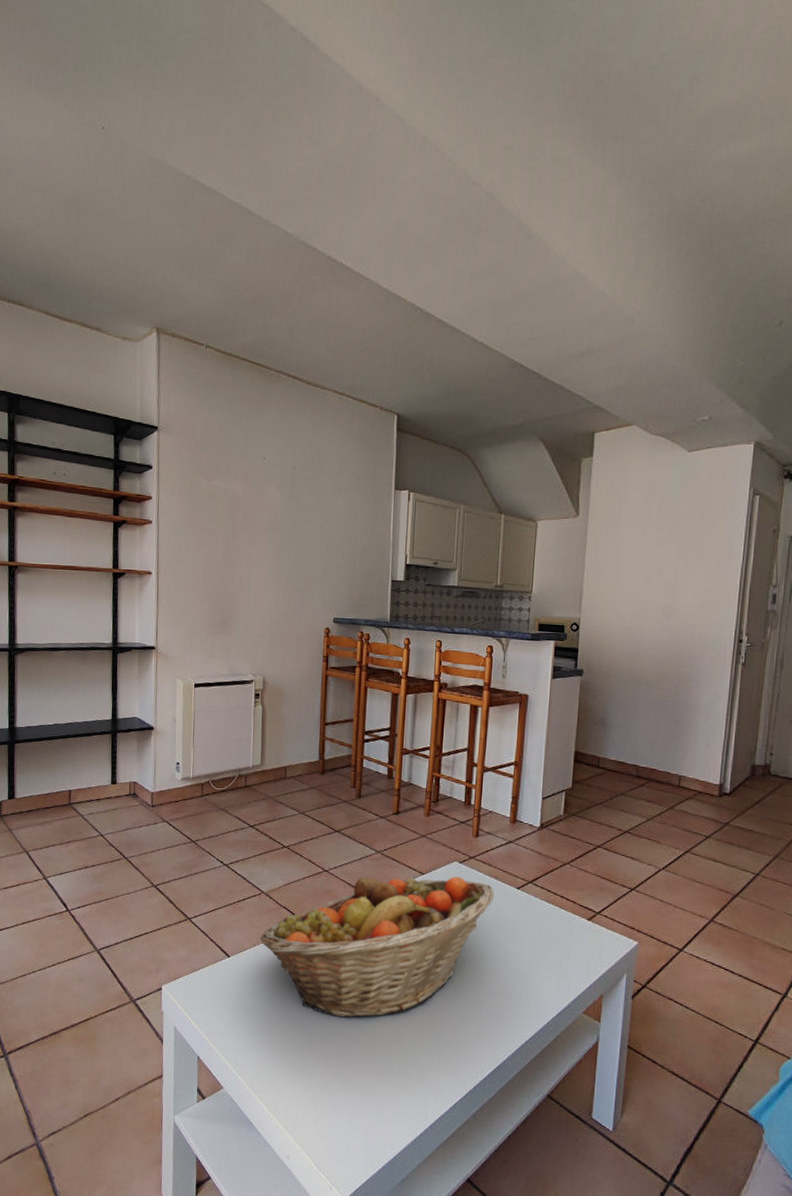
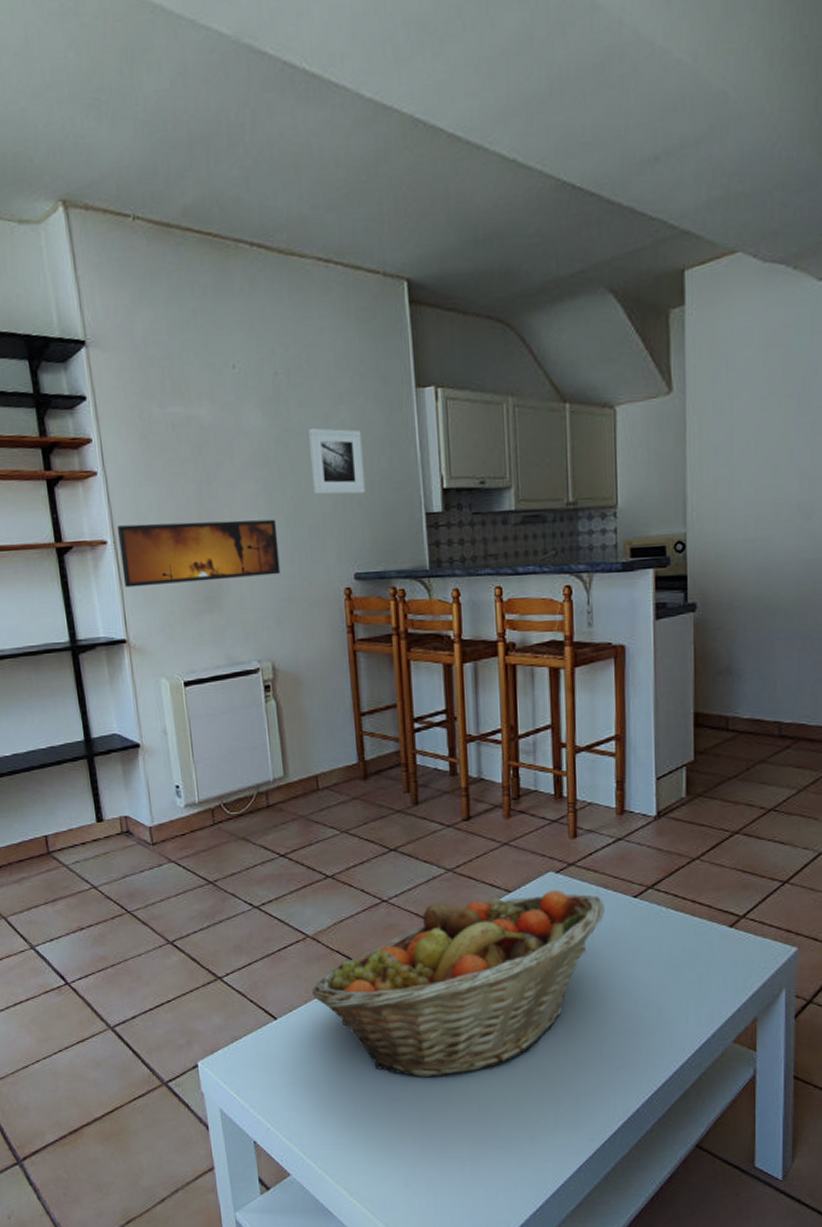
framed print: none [160,562,281,612] -> present [116,519,281,588]
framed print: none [310,509,351,560] -> present [309,427,365,495]

